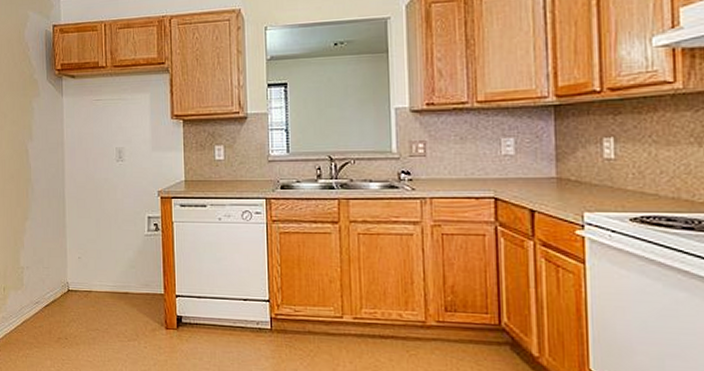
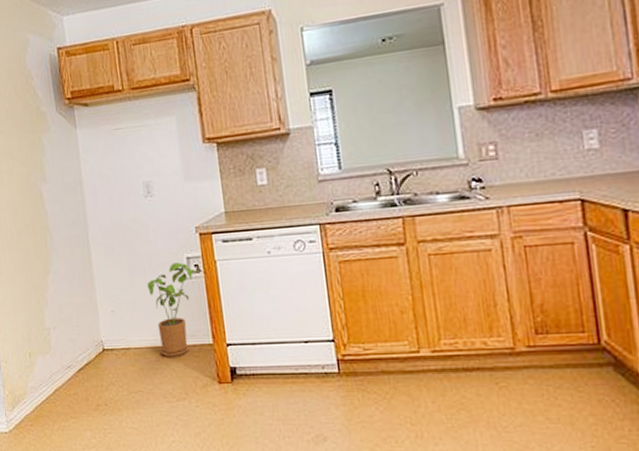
house plant: none [111,221,157,302] -> present [147,262,198,357]

